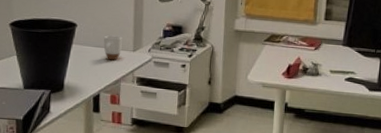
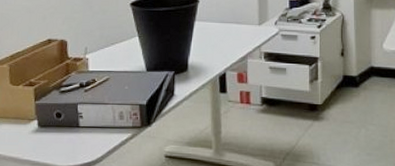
mug: present [103,35,122,61] -> none [227,10,247,36]

